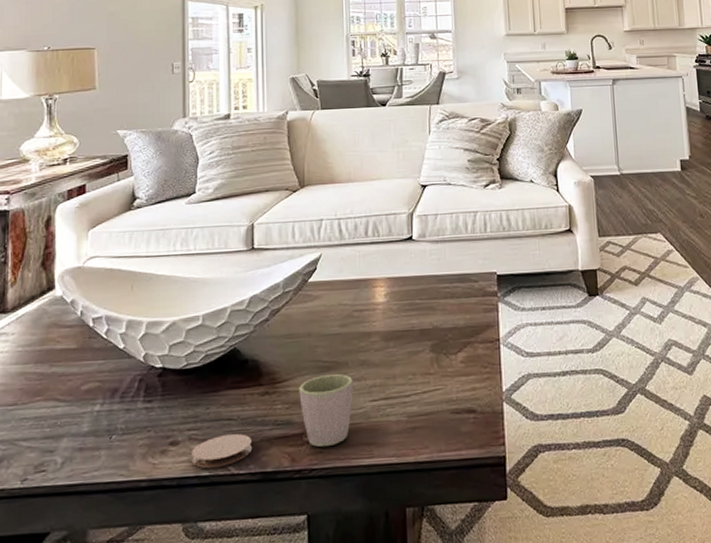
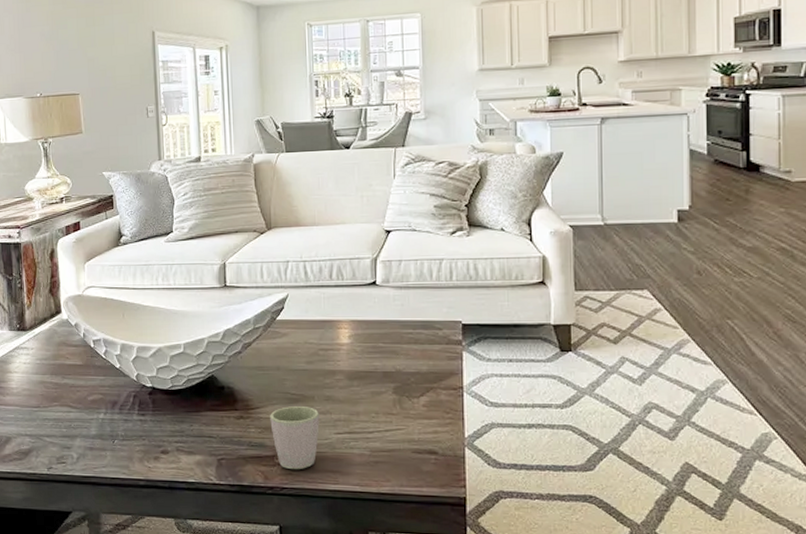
coaster: present [192,434,252,469] -> none [179,450,230,477]

